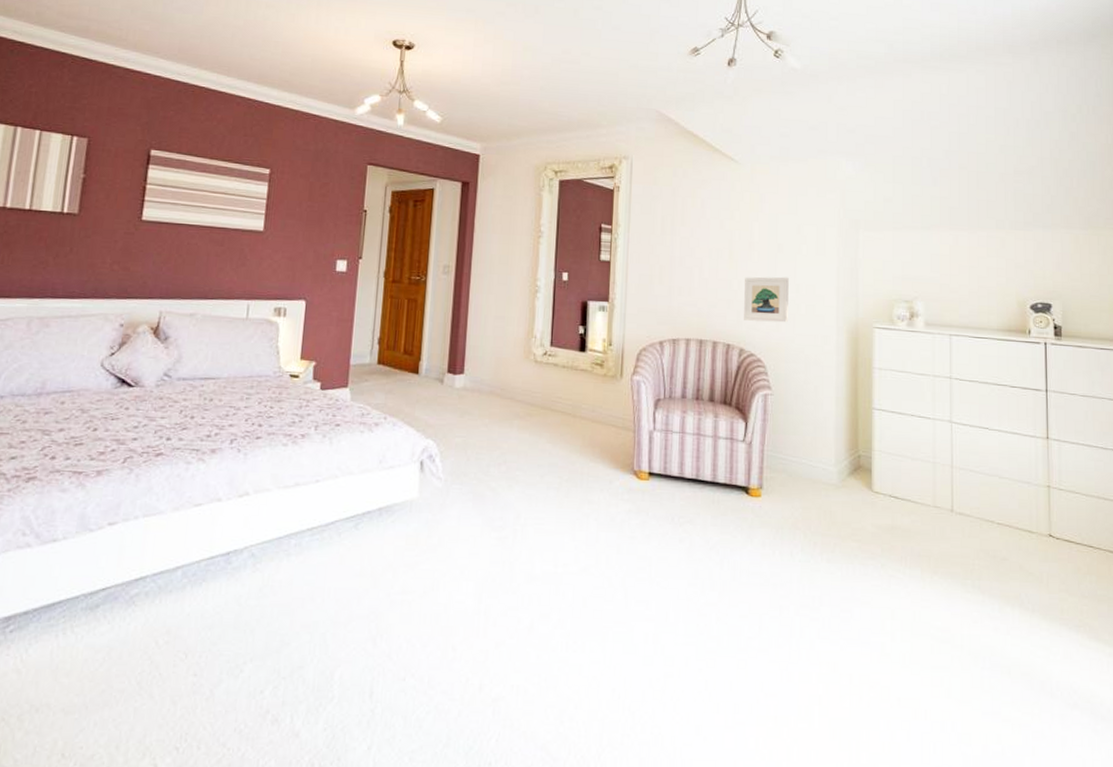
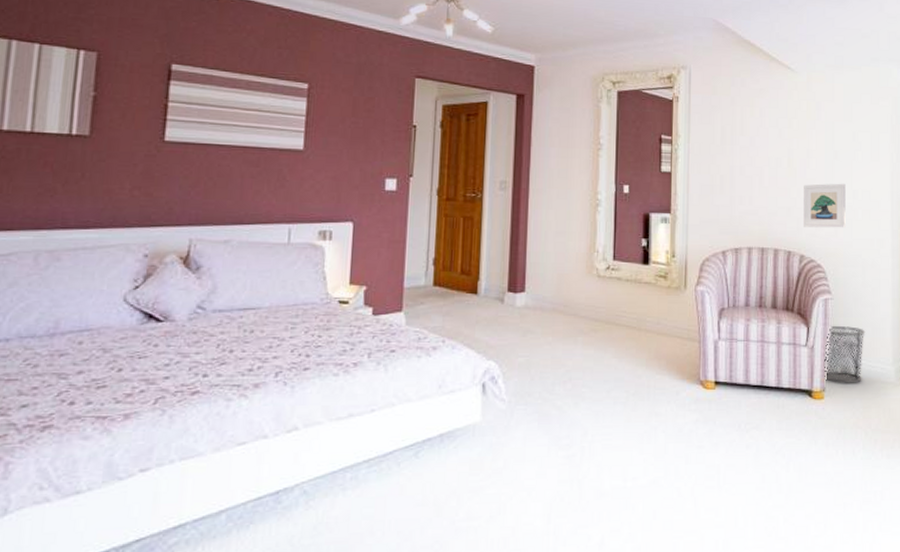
waste bin: none [762,421,807,483] -> present [824,325,866,383]

